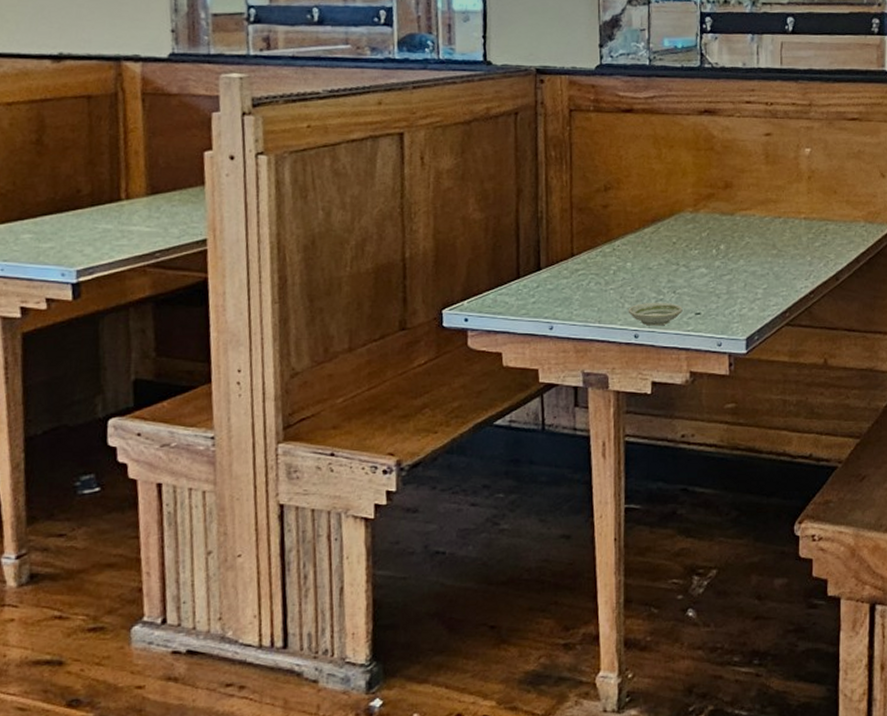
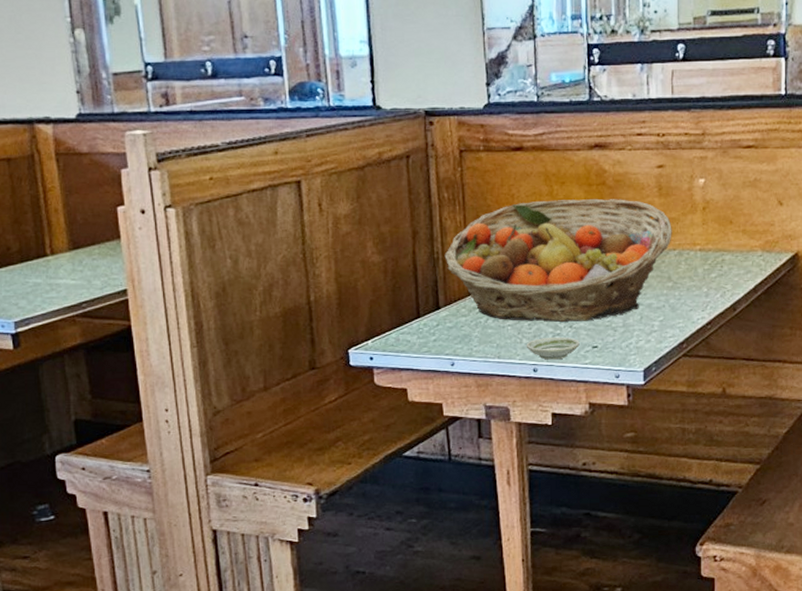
fruit basket: none [548,163,778,287] -> present [444,199,672,322]

